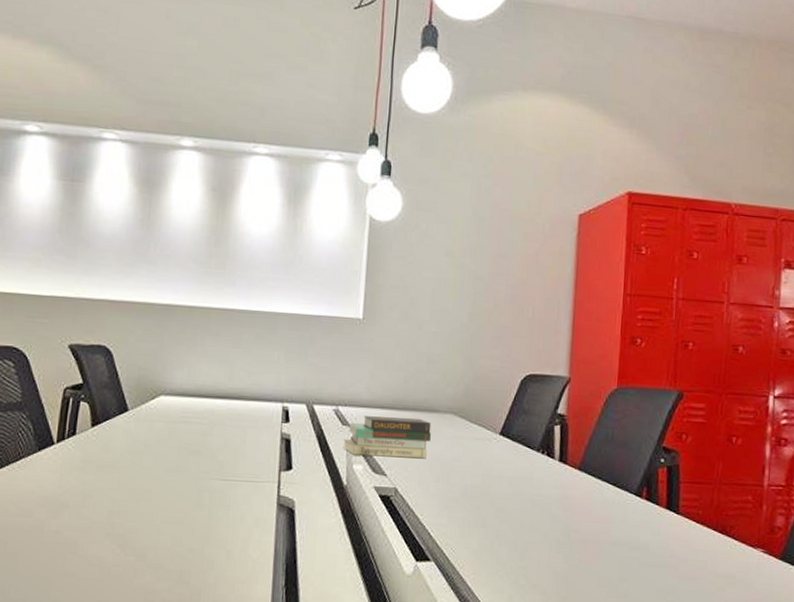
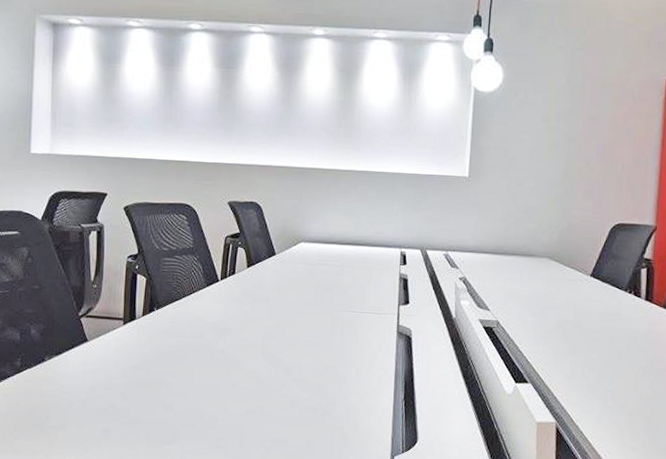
books: present [342,416,432,459] -> none [452,260,529,296]

